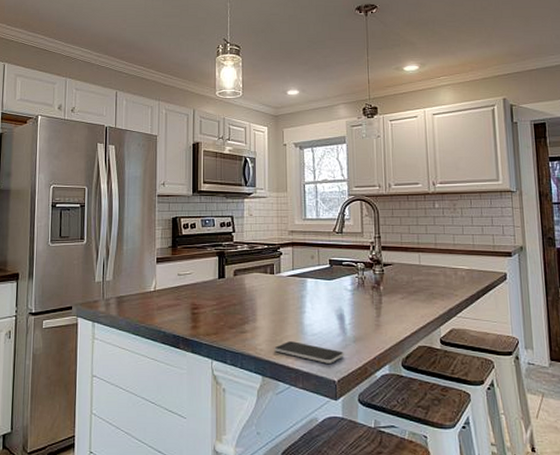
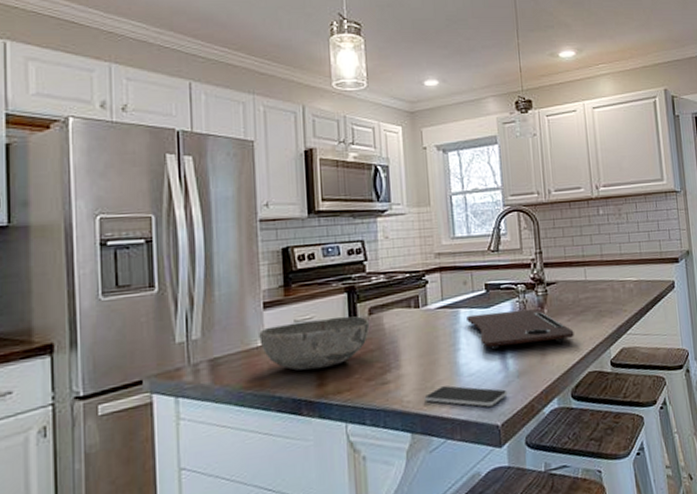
bowl: none [152,274,234,314] -> present [259,316,370,371]
cutting board: none [312,284,407,317] -> present [467,308,574,351]

